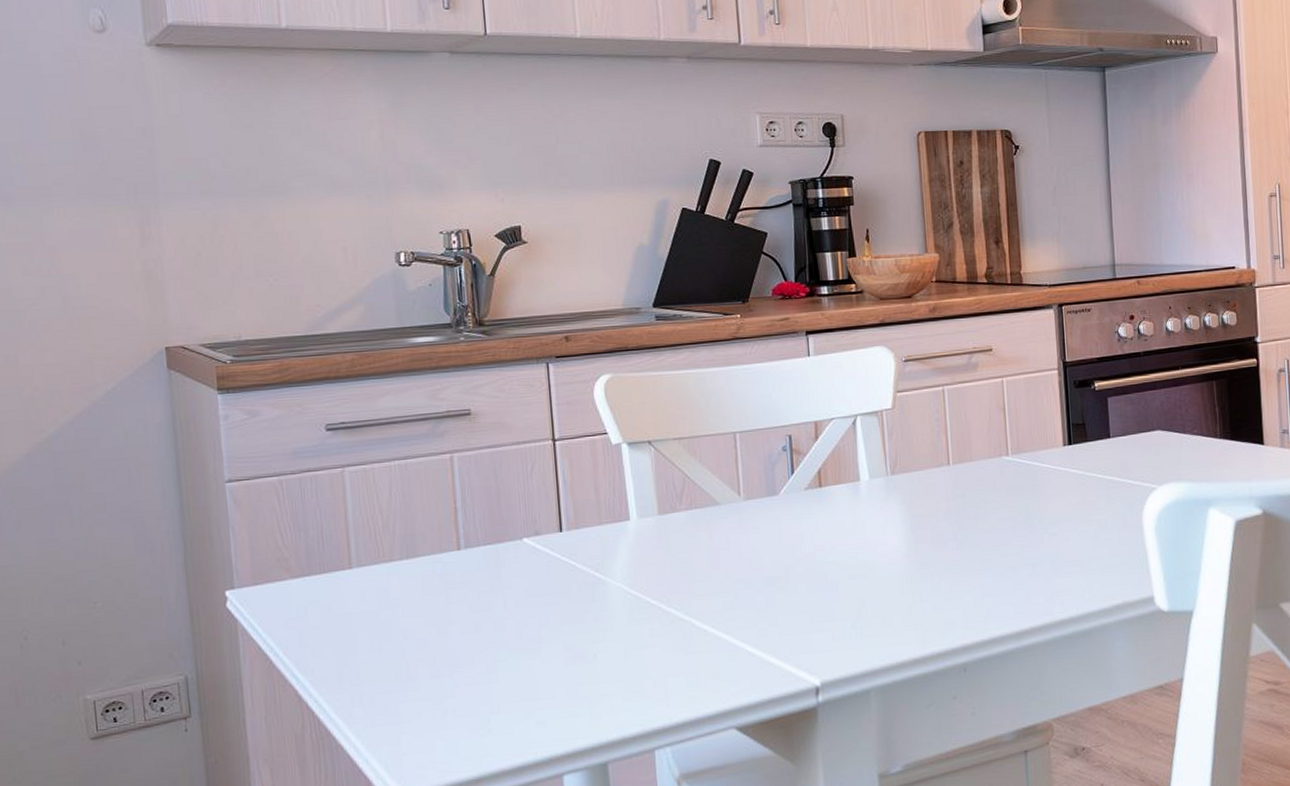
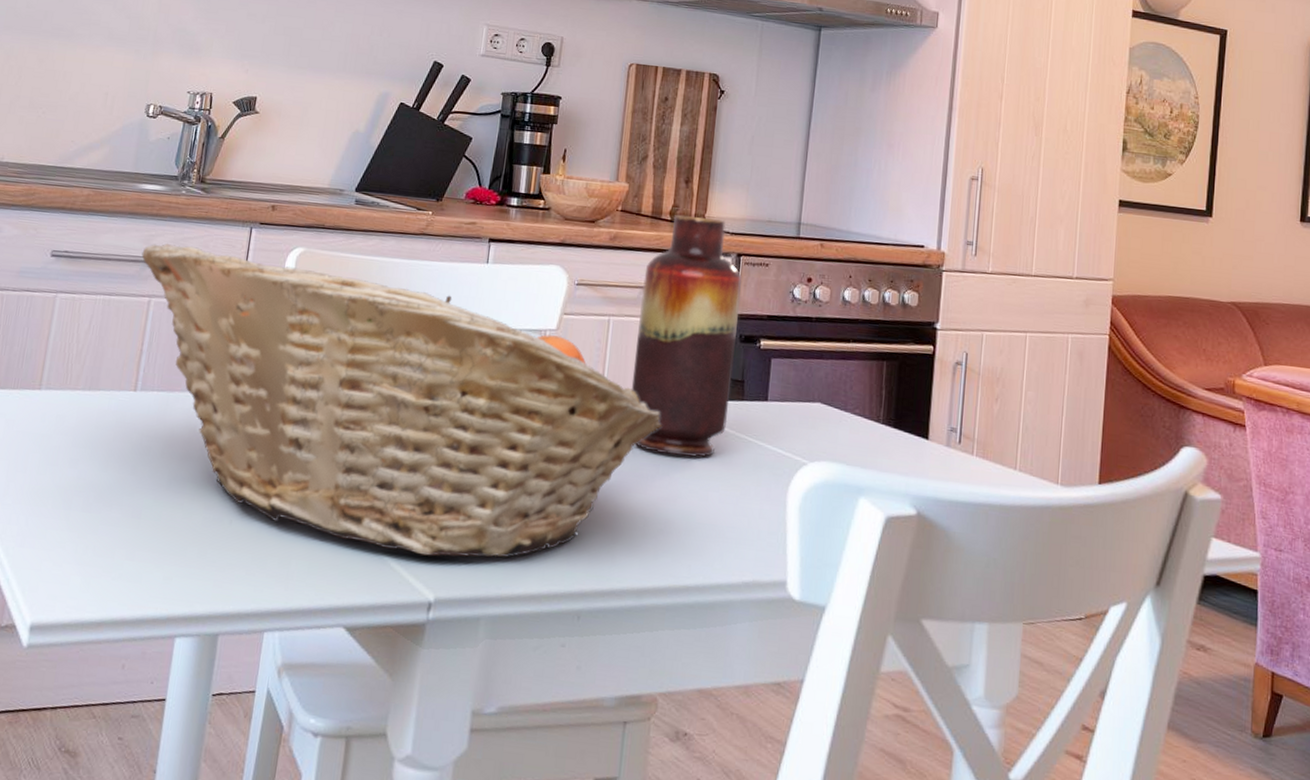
fruit basket: none [430,393,1014,648] -> present [141,244,663,558]
vase: none [970,274,1075,506] -> present [631,215,742,458]

